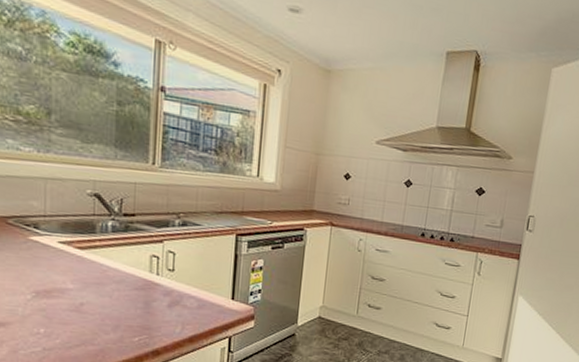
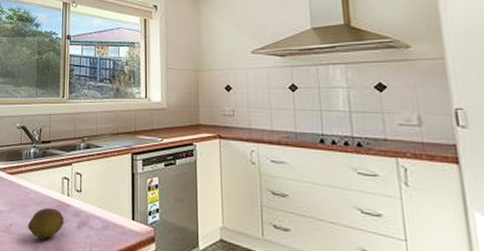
fruit: none [105,286,152,319] -> present [28,207,64,240]

